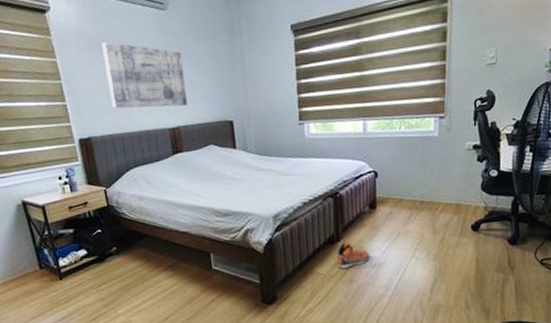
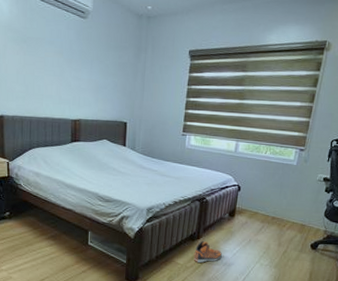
wall art: present [101,42,188,109] -> none [25,37,93,103]

